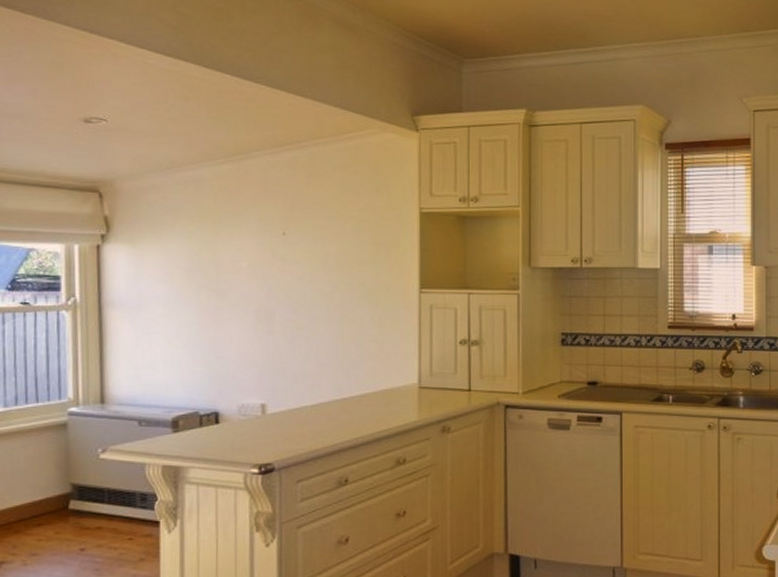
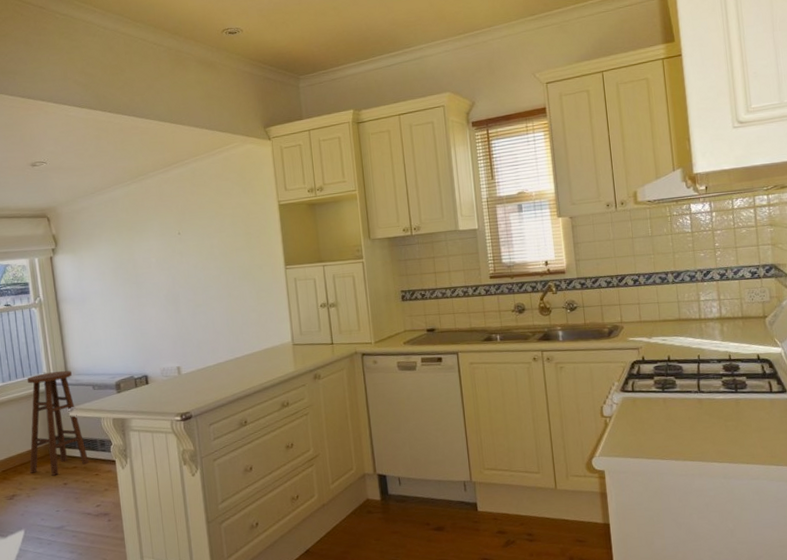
bar stool: none [31,398,120,538] -> present [27,371,89,476]

